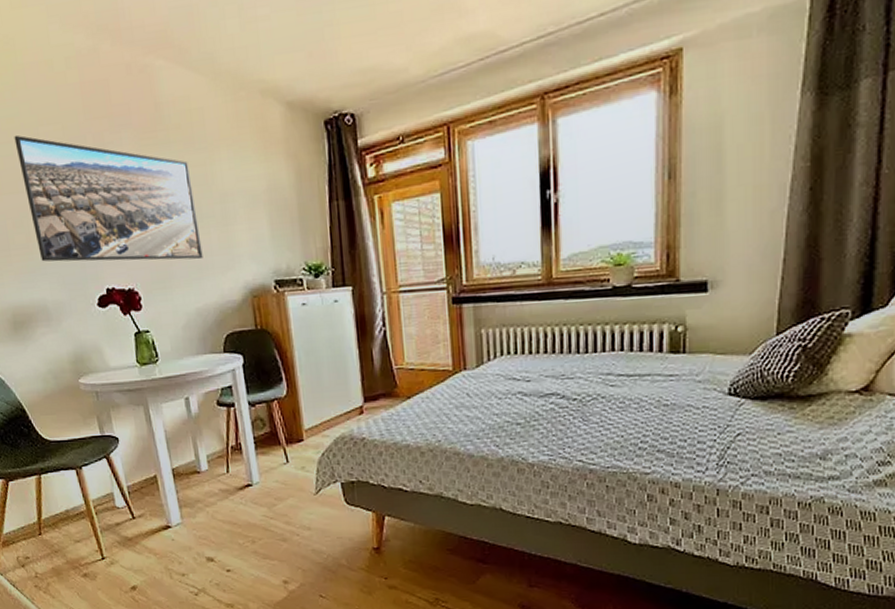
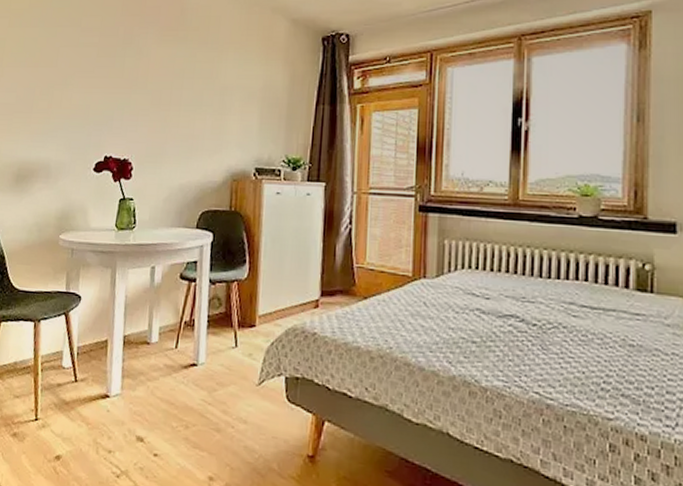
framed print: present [14,135,203,262] -> none [55,21,199,141]

